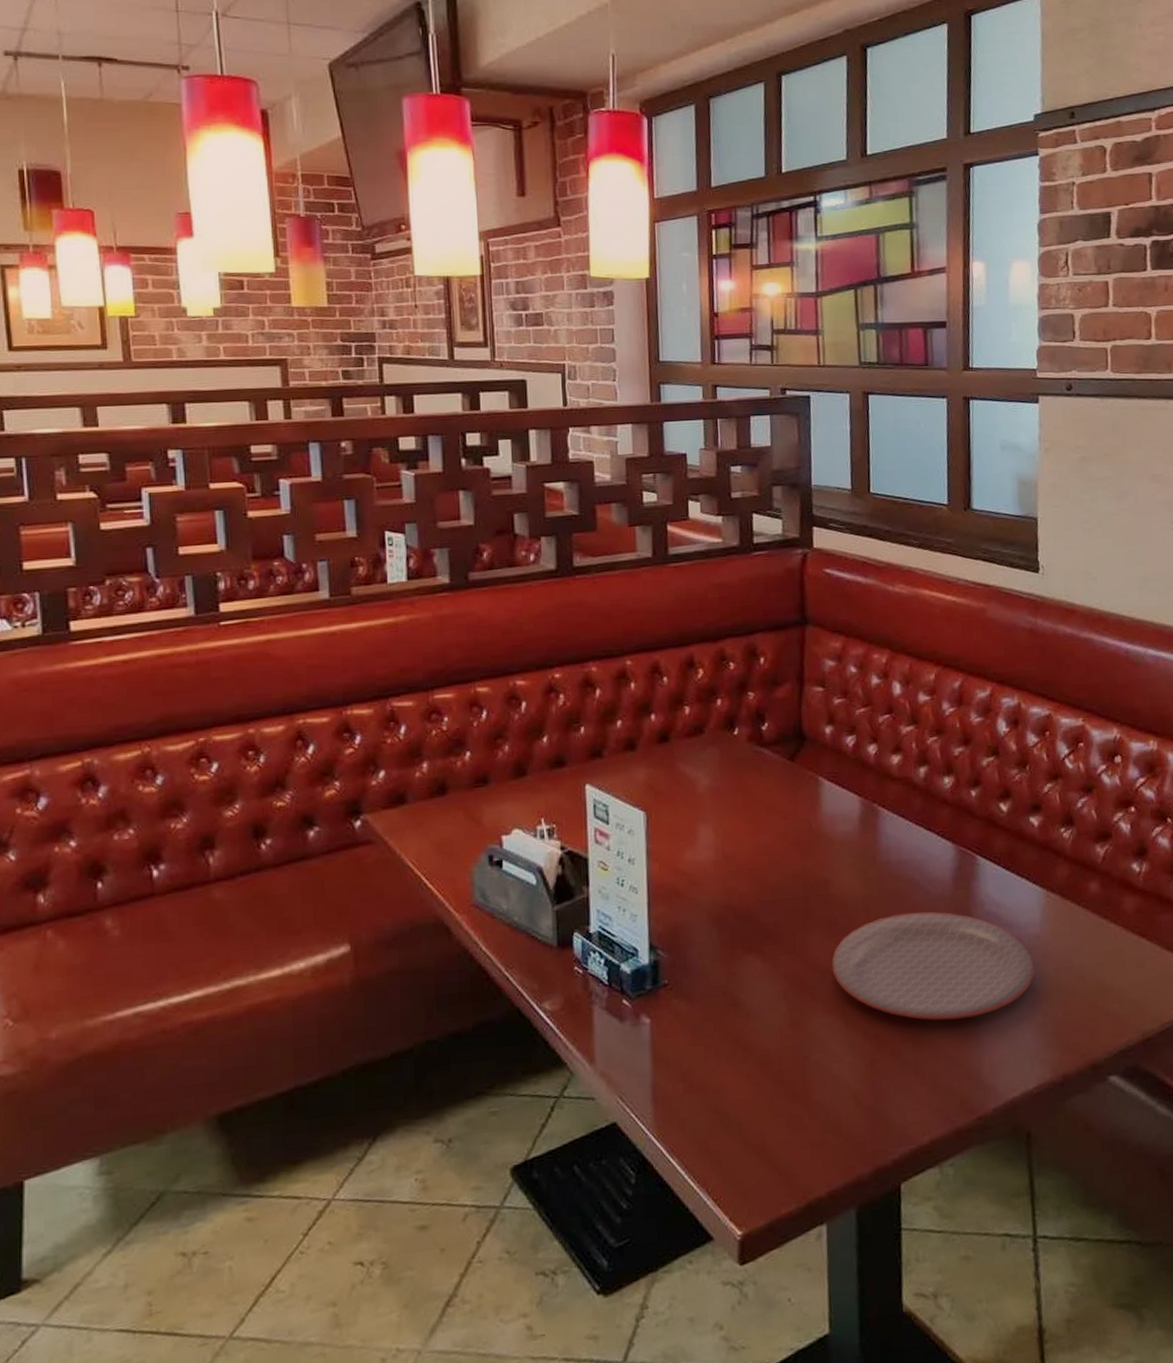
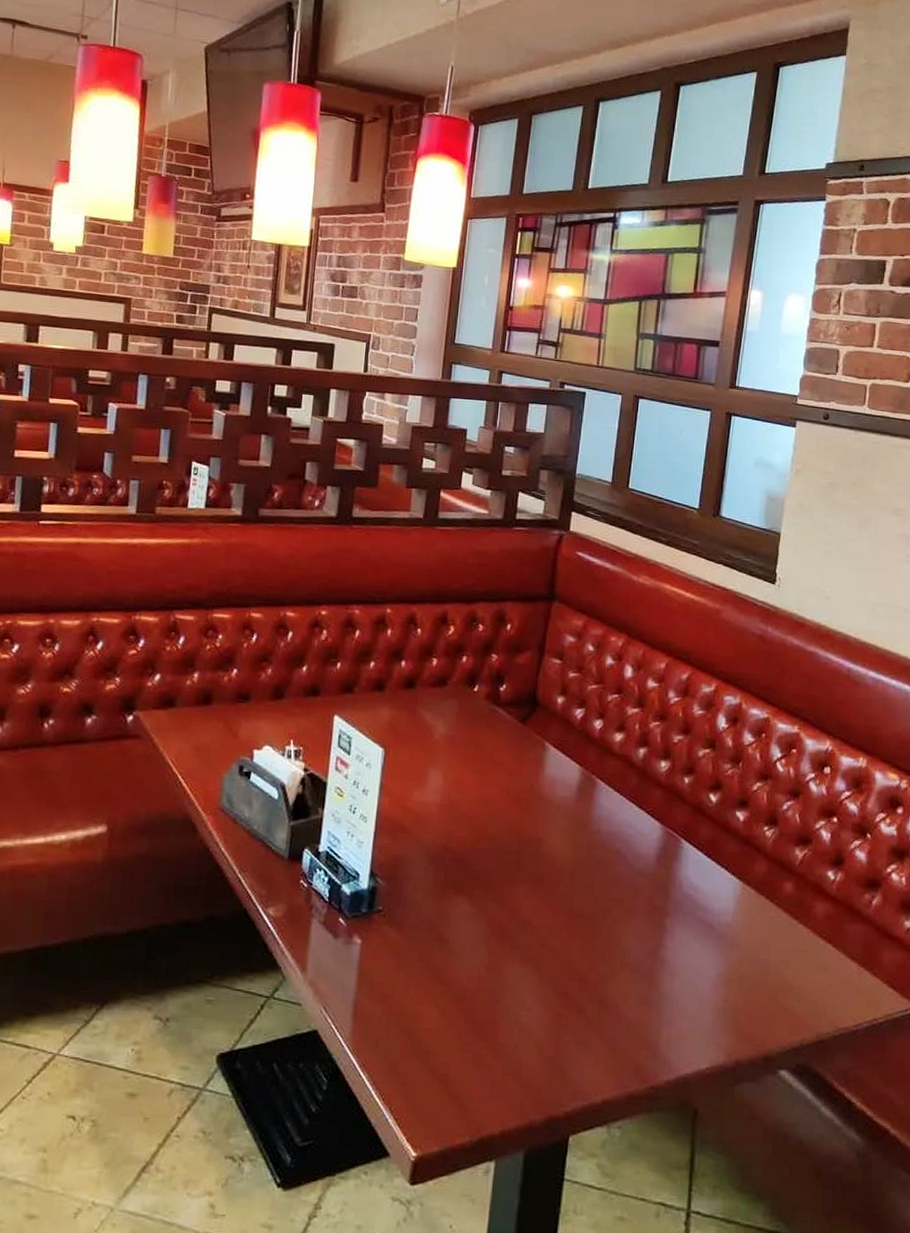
plate: present [831,911,1035,1021] -> none [533,882,723,991]

